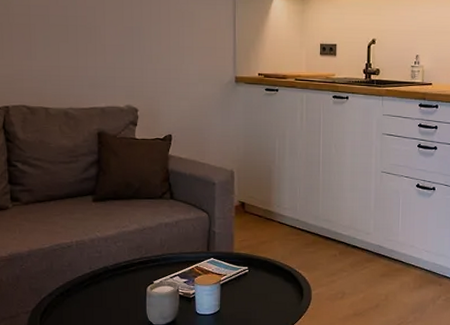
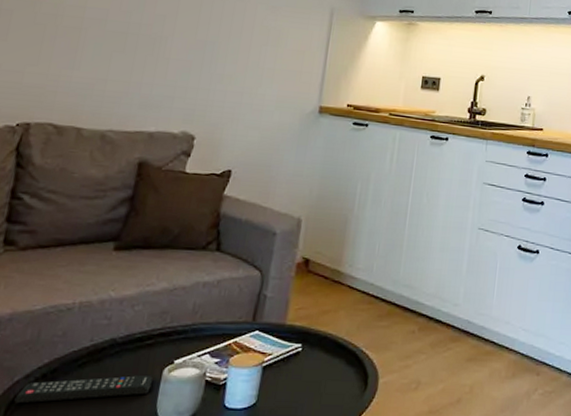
remote control: none [45,291,140,313] -> present [14,374,152,404]

